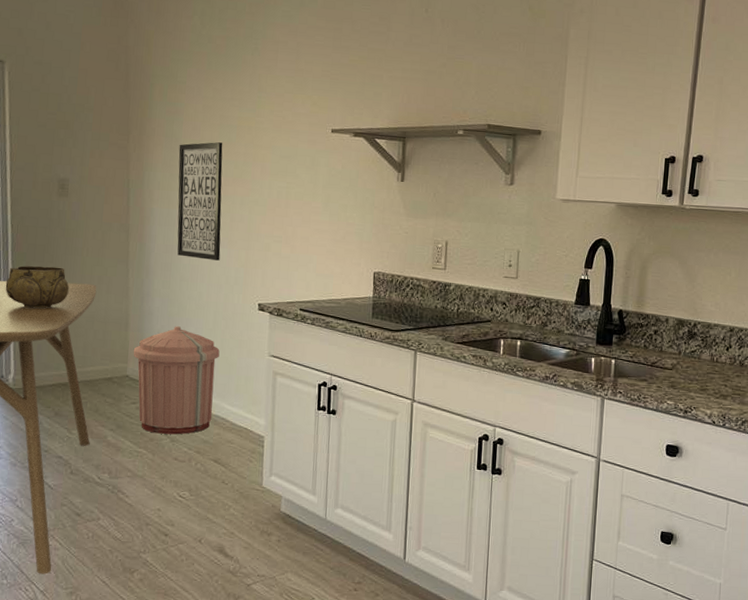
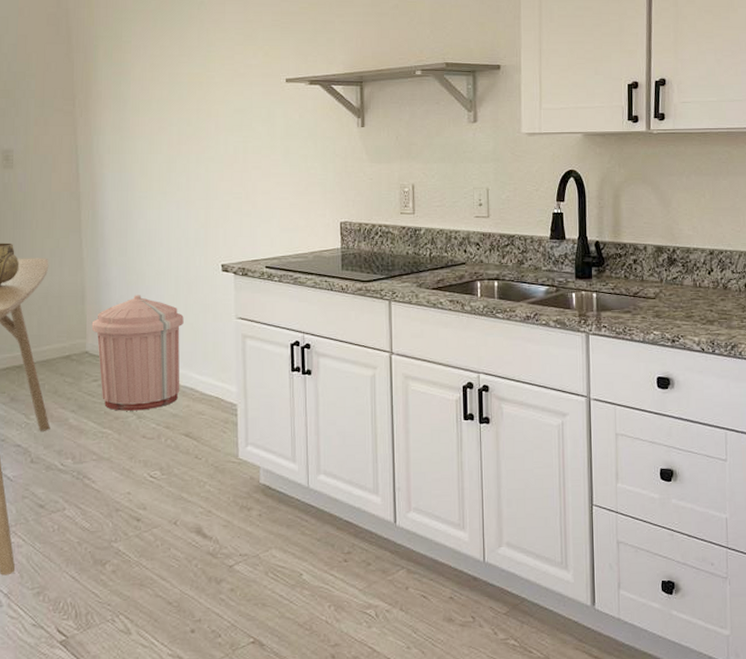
wall art: present [177,142,223,261] -> none [128,101,178,223]

